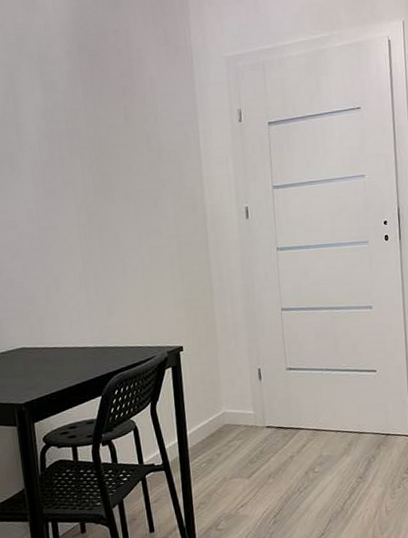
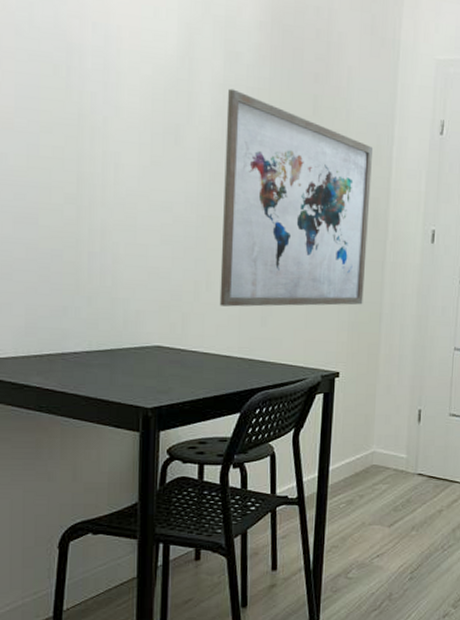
wall art: none [49,113,194,304] -> present [219,88,374,307]

